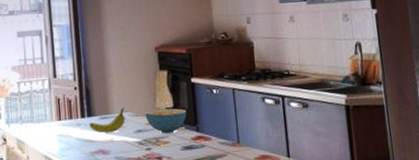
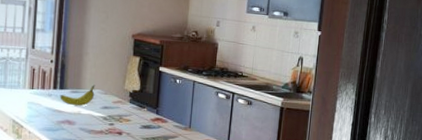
cereal bowl: present [145,108,187,133] -> none [113,90,151,113]

